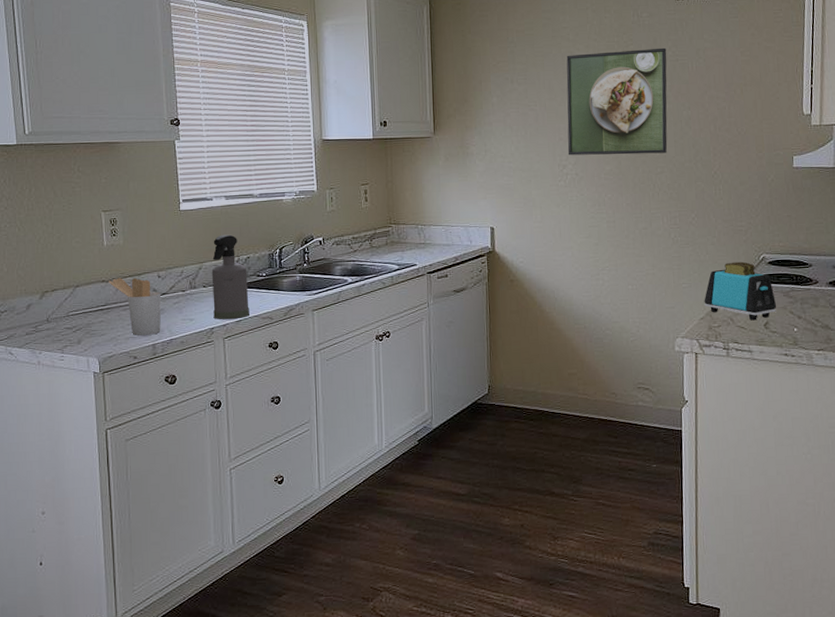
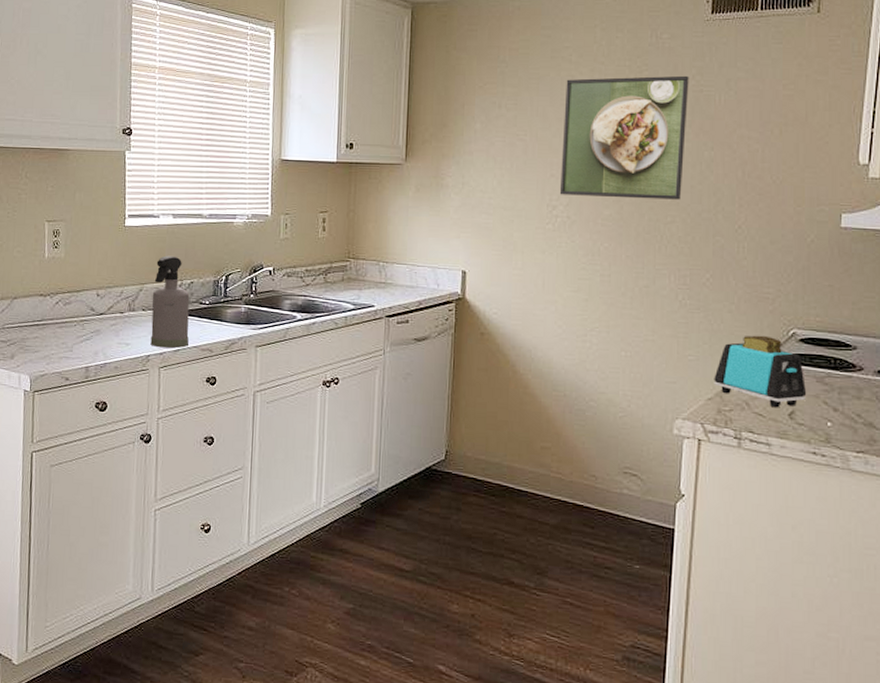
utensil holder: present [109,278,162,336] -> none [47,293,99,357]

